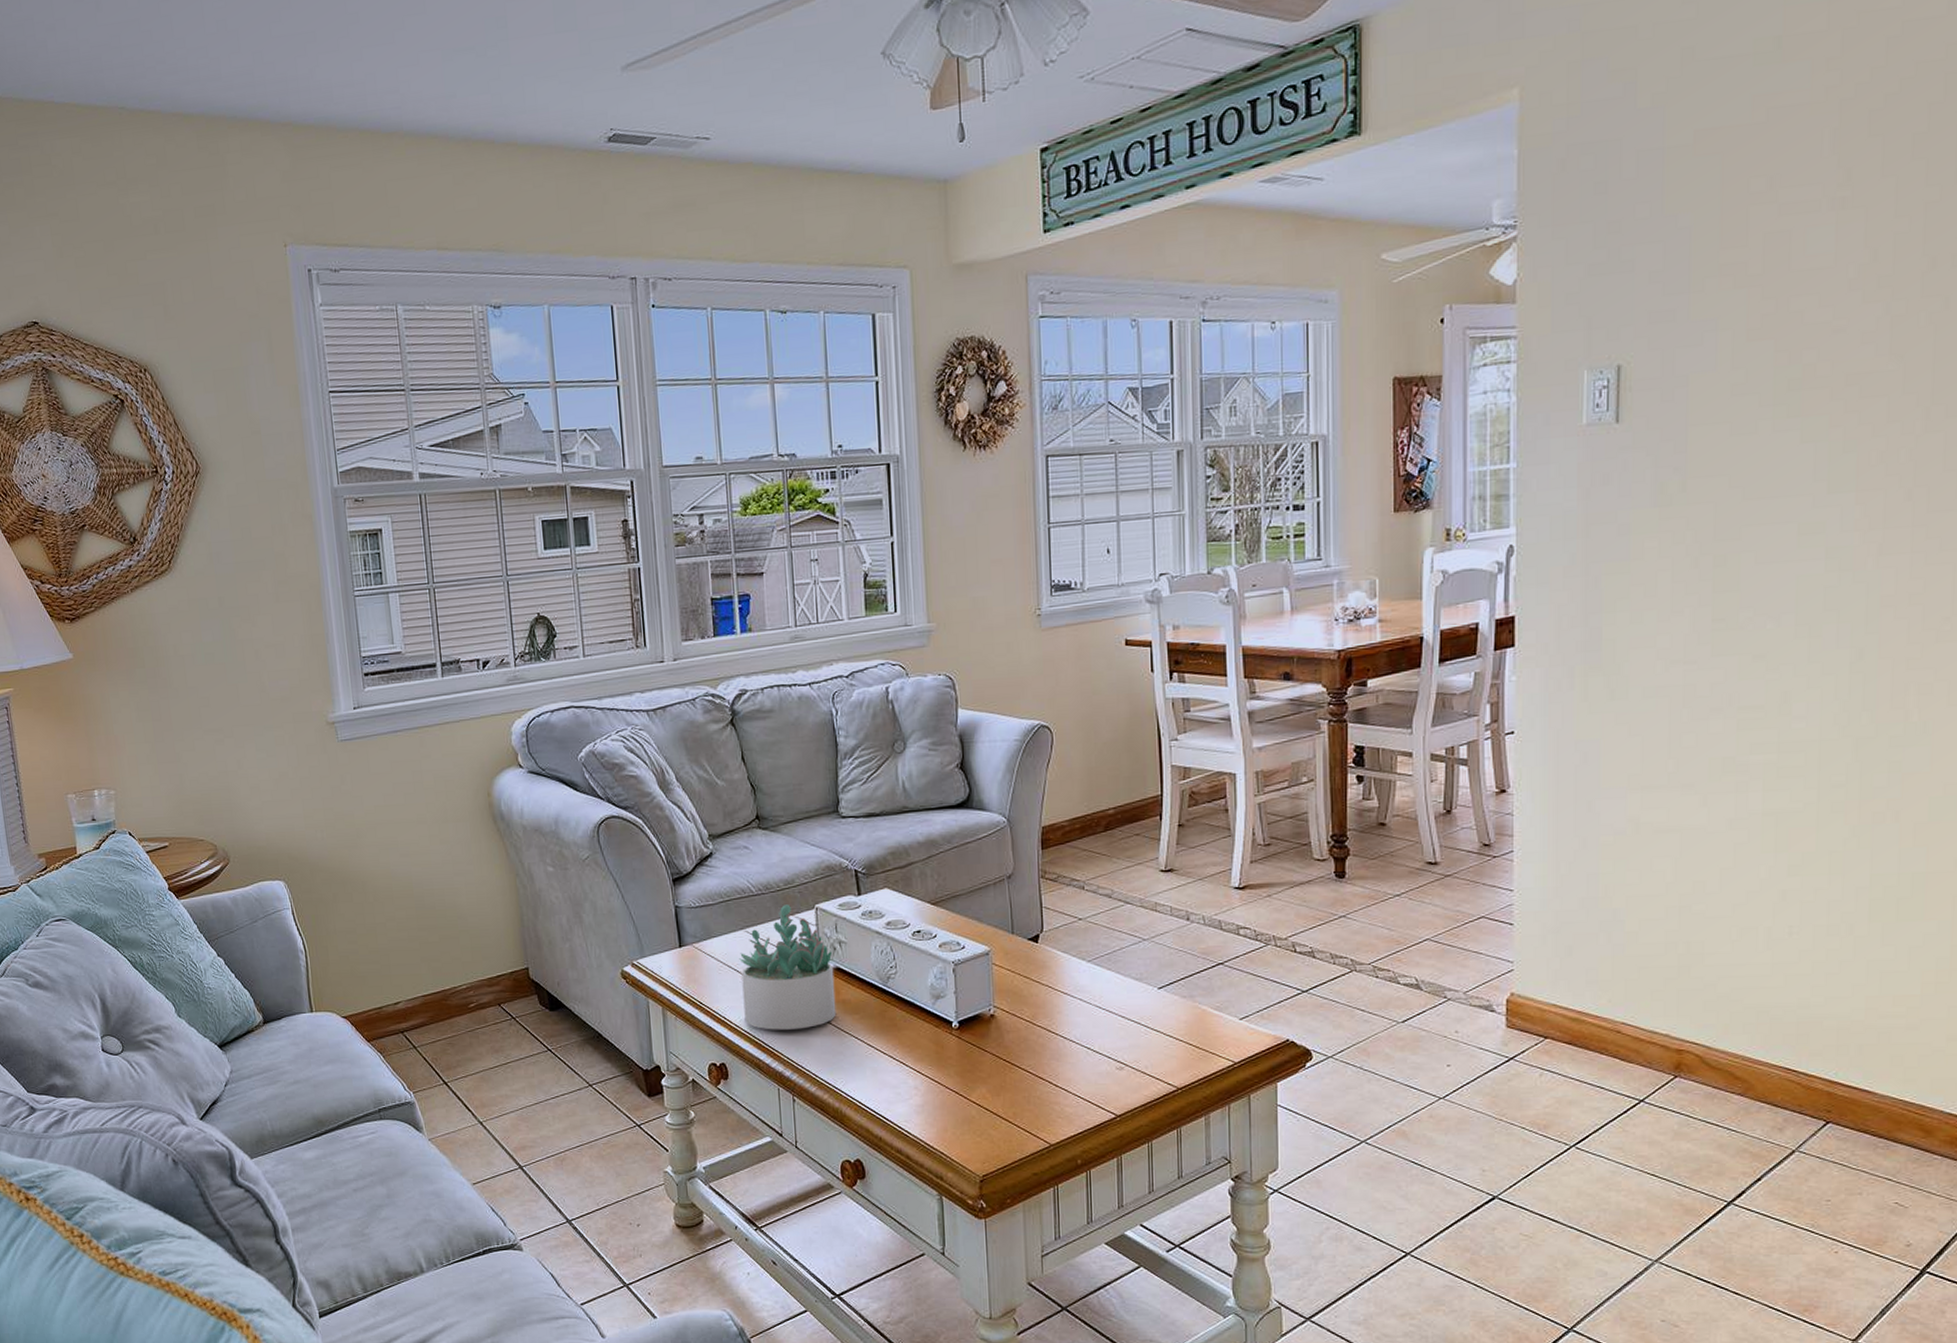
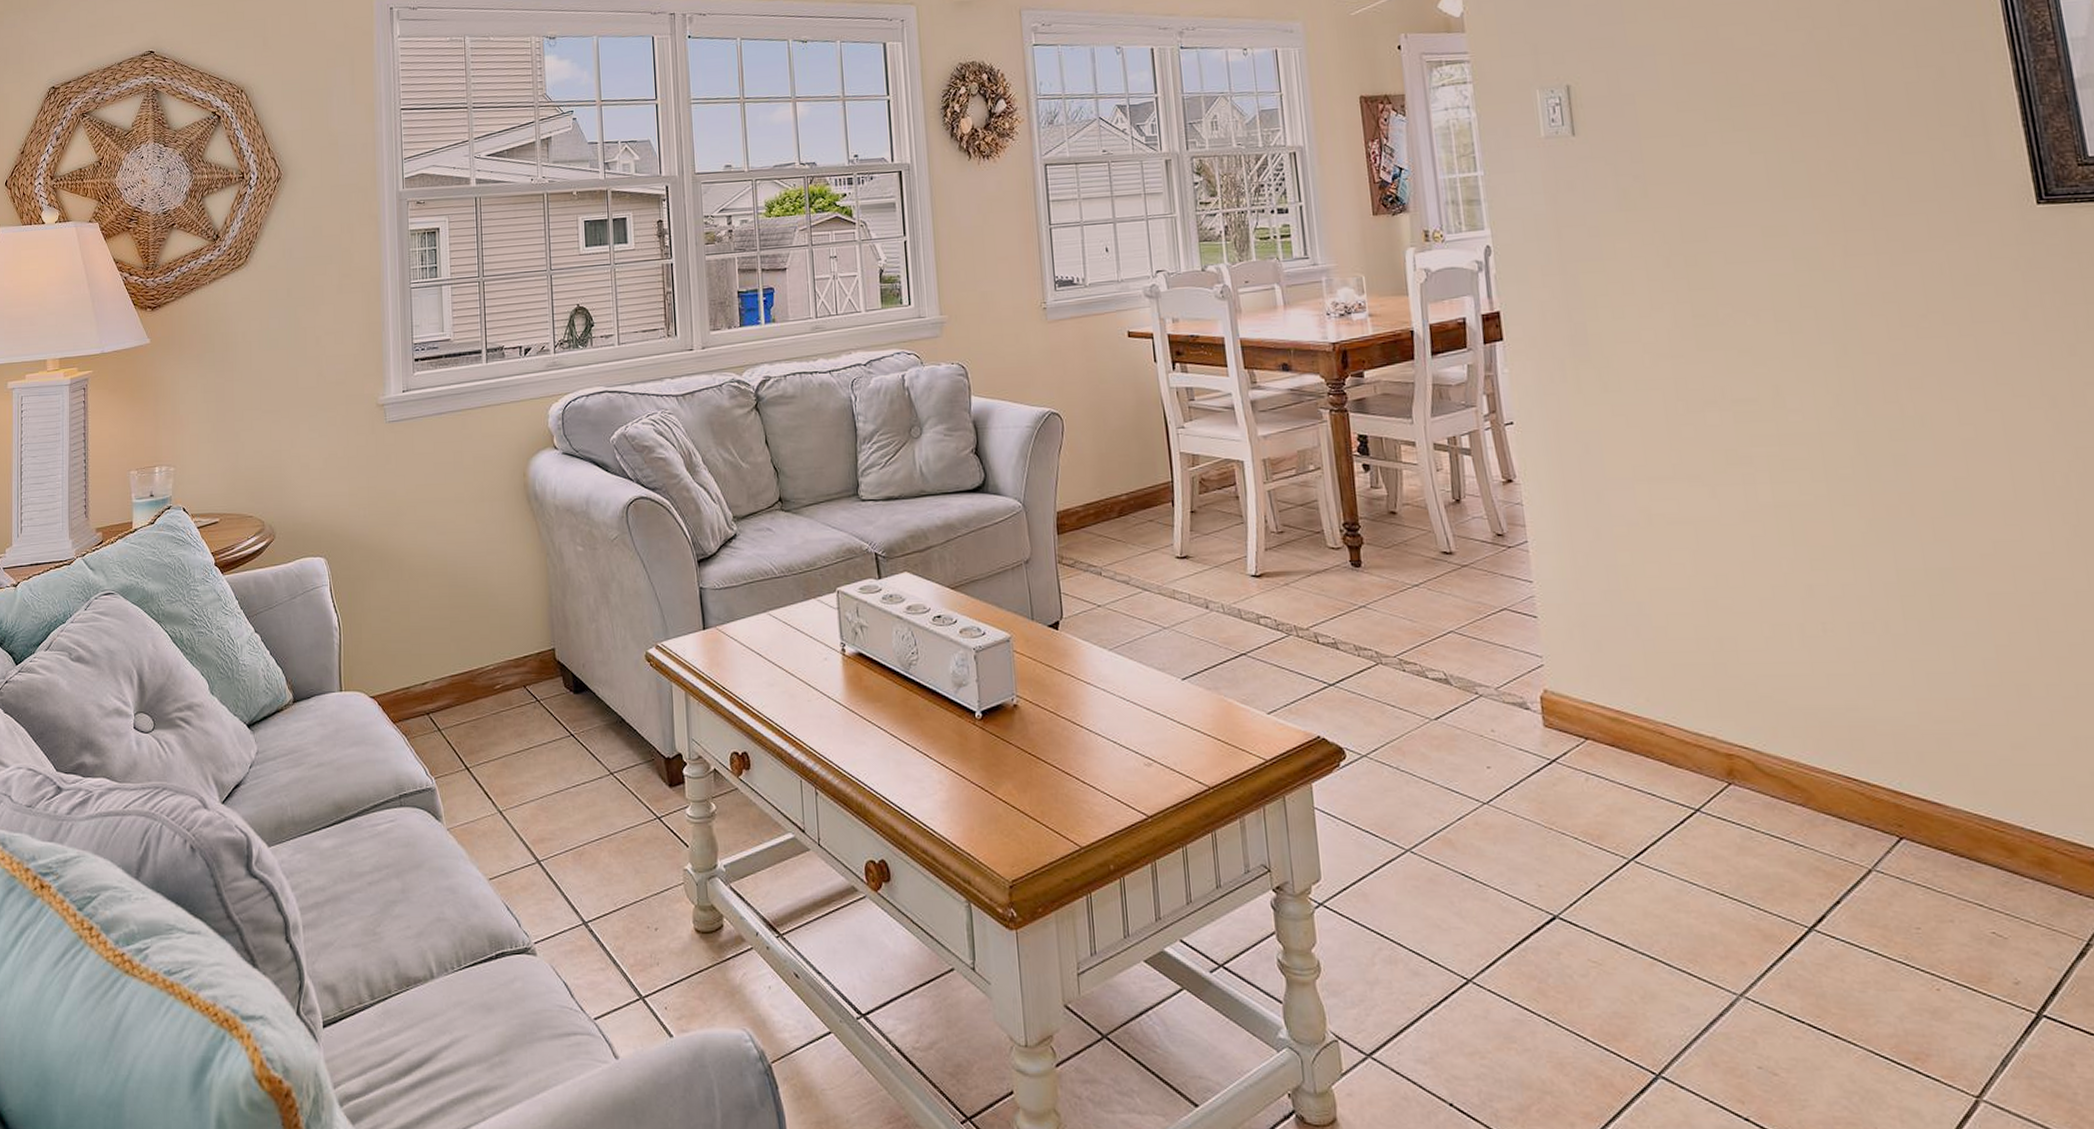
succulent plant: present [739,904,837,1030] -> none [762,587,859,718]

